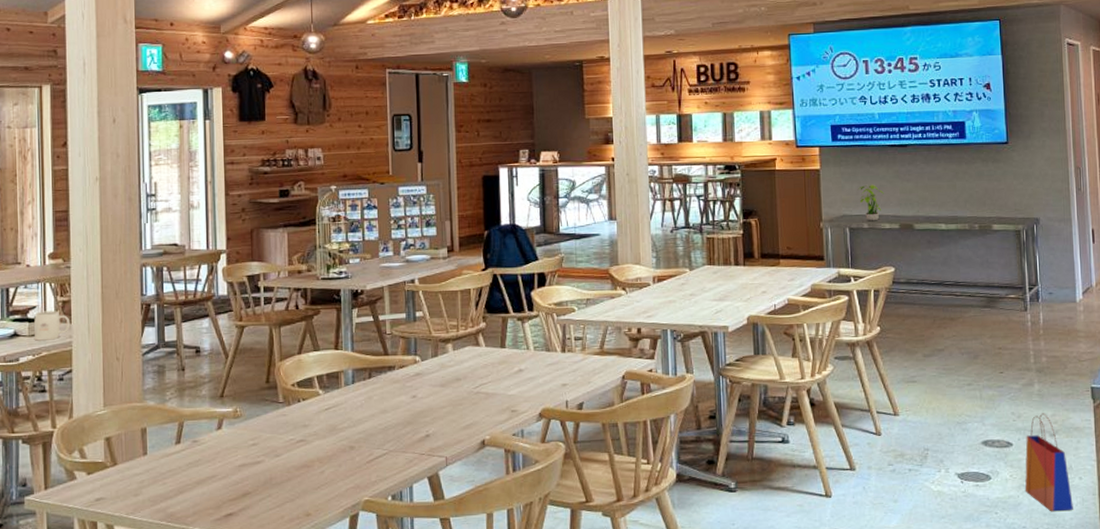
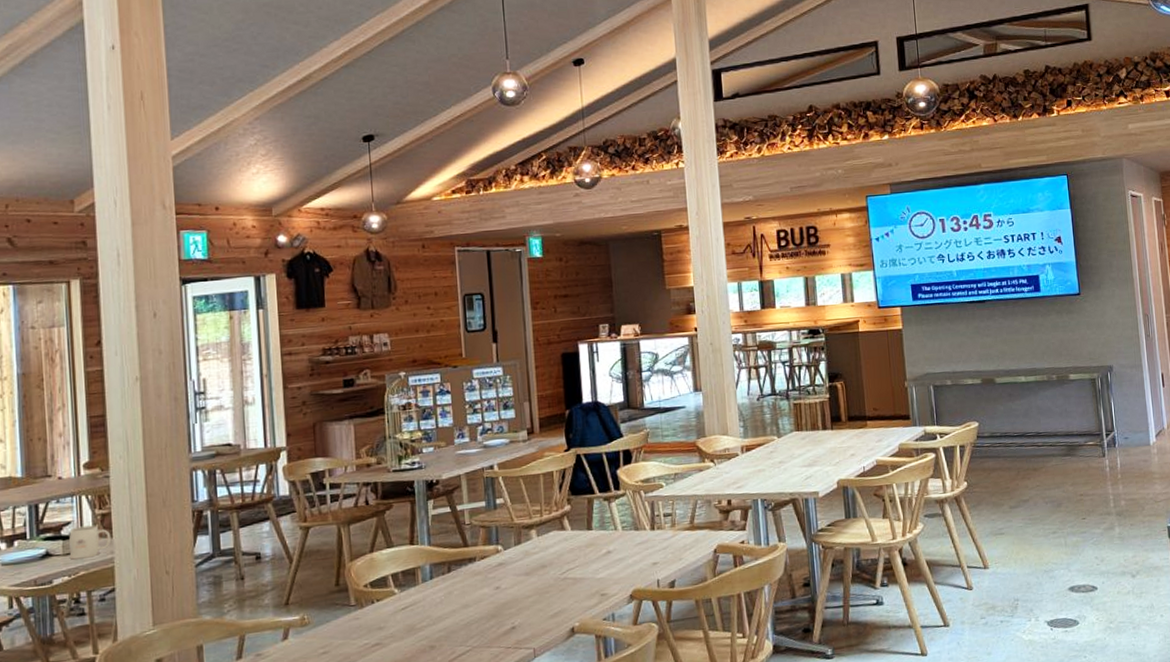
potted plant: present [857,184,884,223] -> none [939,341,965,379]
shopping bag: present [1024,413,1073,512] -> none [1109,555,1157,651]

